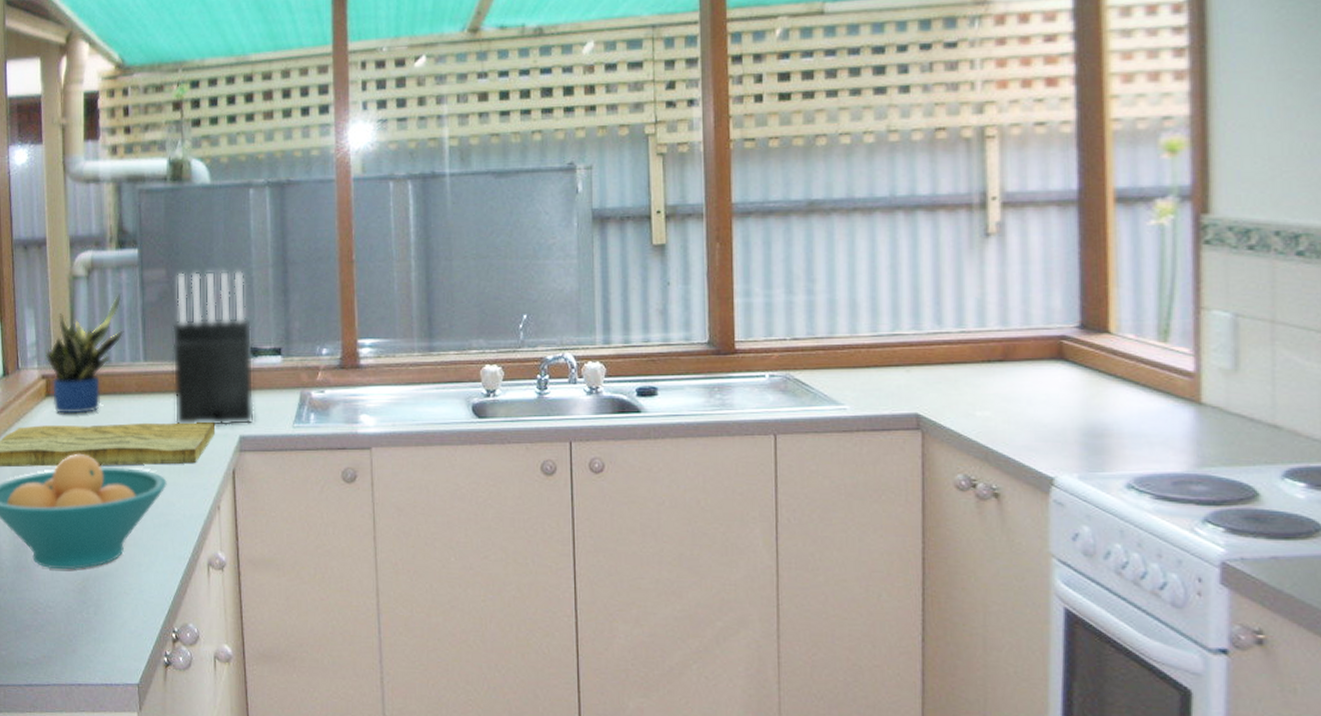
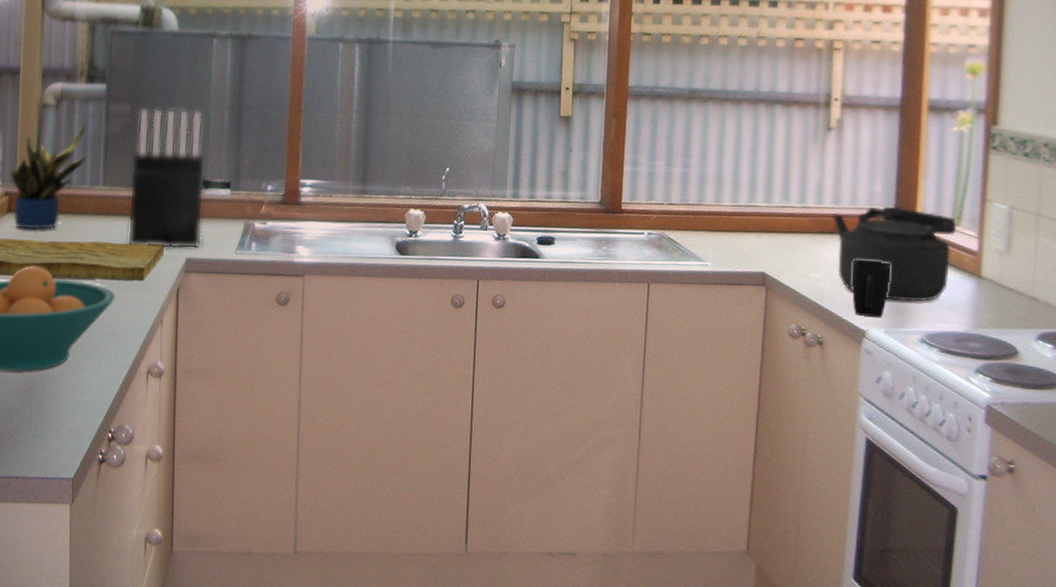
kettle: none [1000,325,1164,439] -> present [832,206,956,302]
mug: none [1030,391,1081,461] -> present [852,259,891,318]

